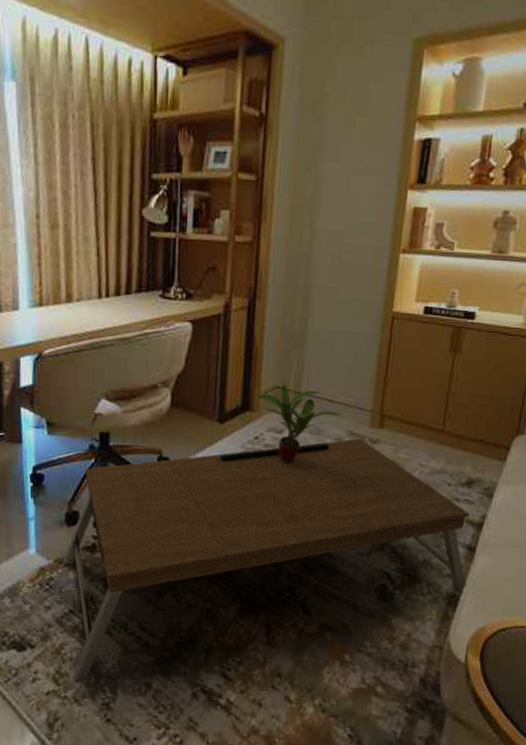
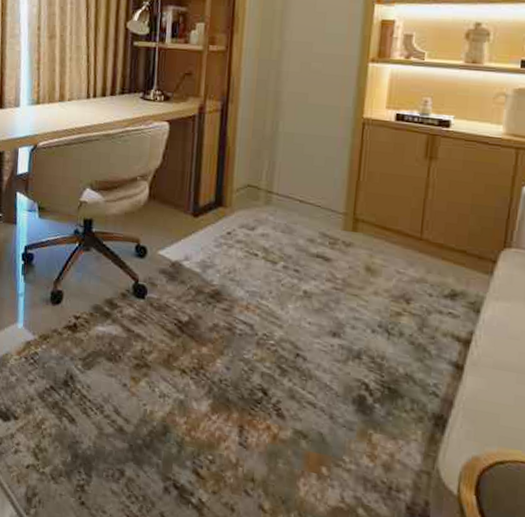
coffee table: present [63,438,470,682] -> none [47,240,455,459]
potted plant: present [257,383,340,463] -> none [230,182,312,261]

